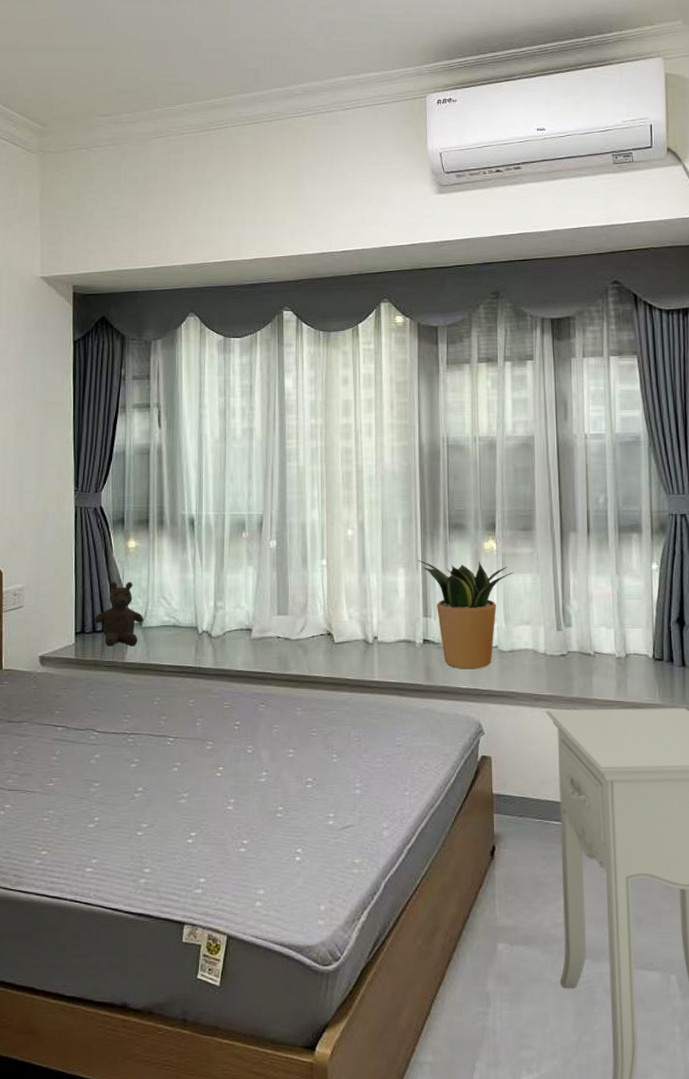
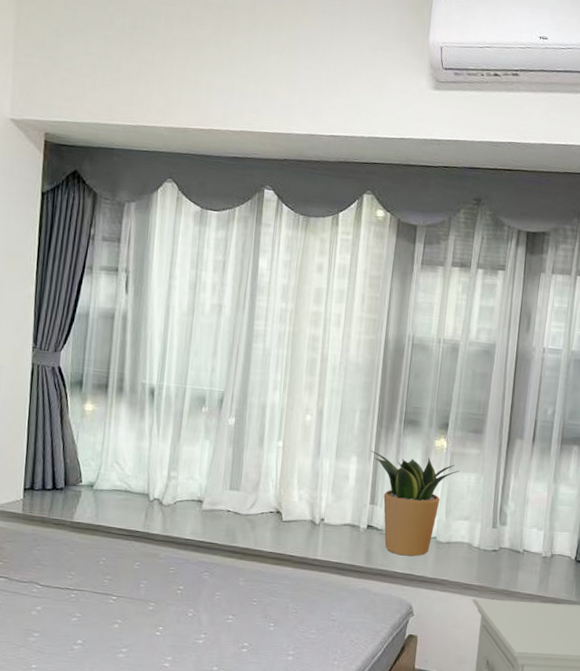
teddy bear: present [94,582,144,647] -> none [44,442,96,507]

